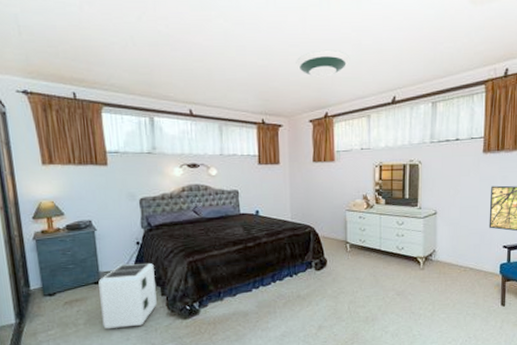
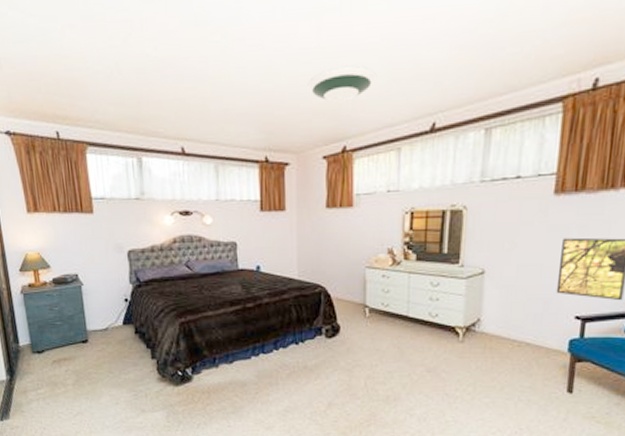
air purifier: present [98,263,157,329] -> none [86,323,147,391]

